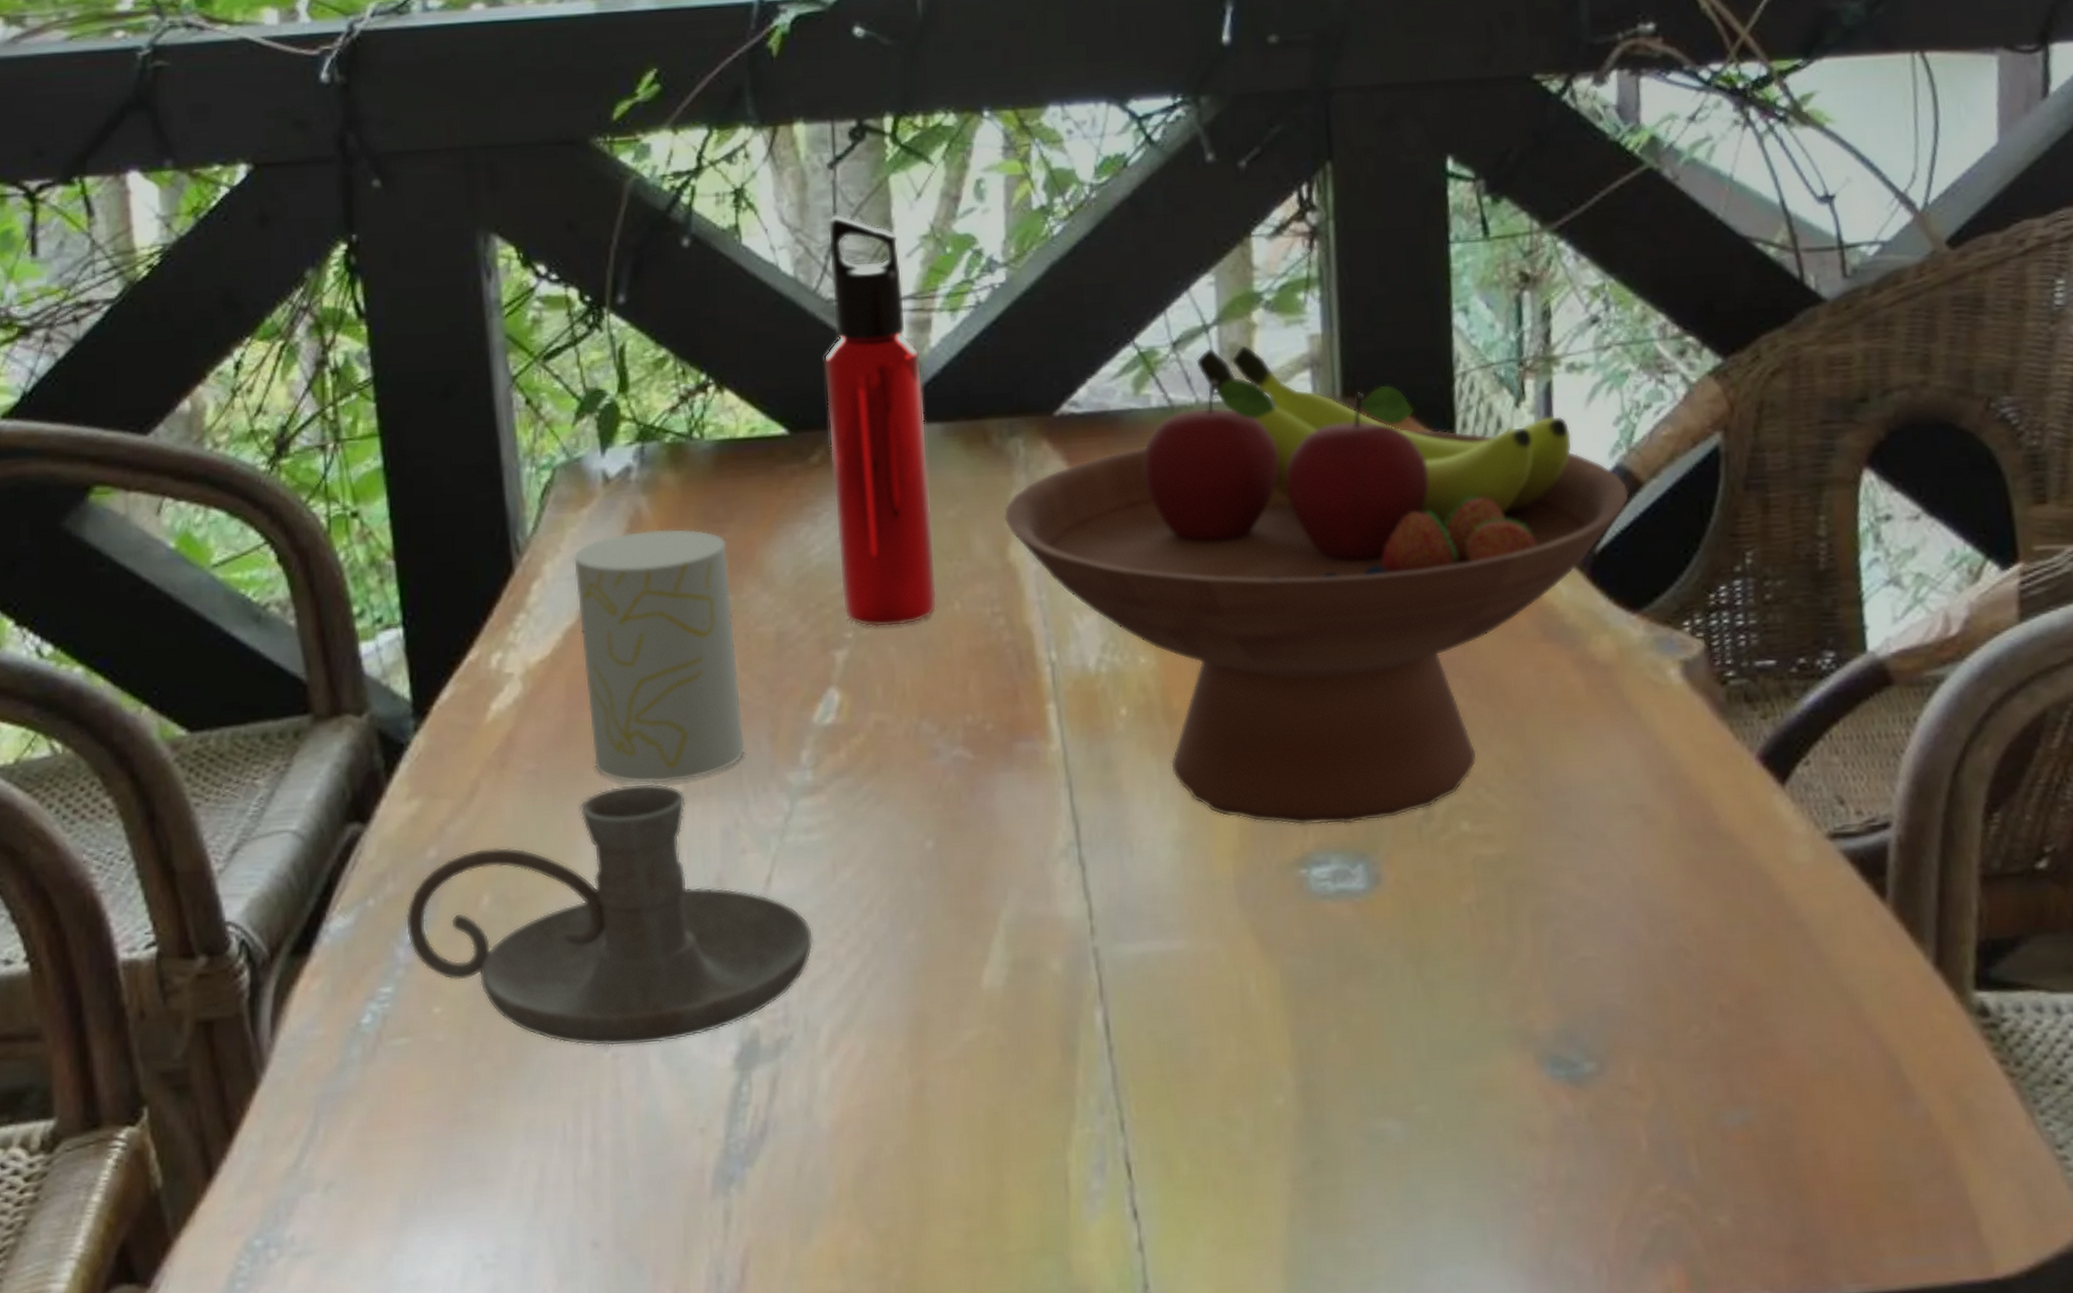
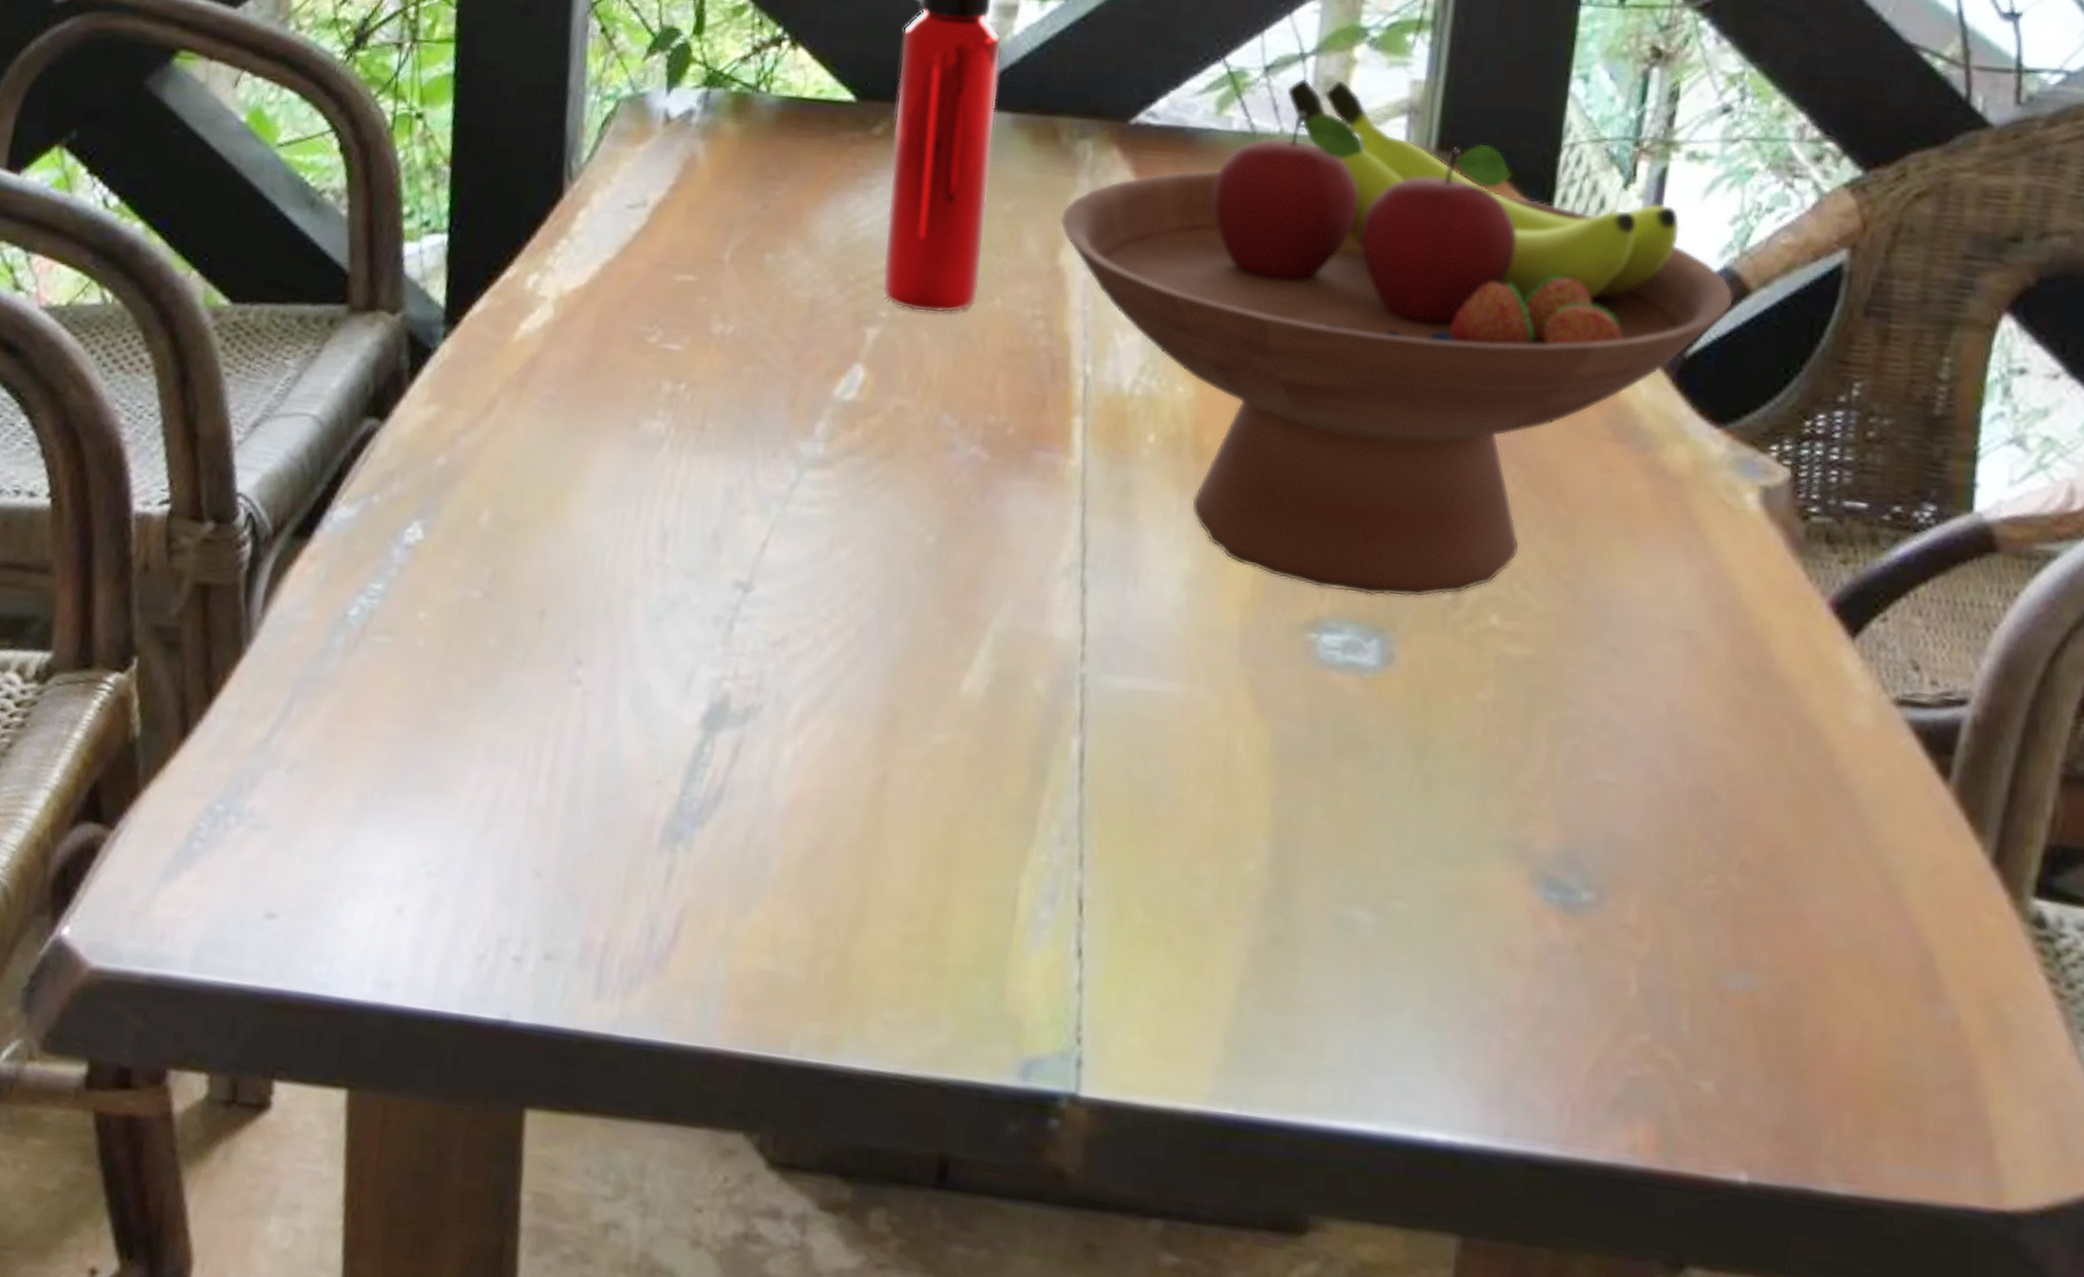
candle holder: present [405,782,814,1047] -> none [405,425,800,689]
cup: present [573,528,745,784] -> none [611,175,777,433]

